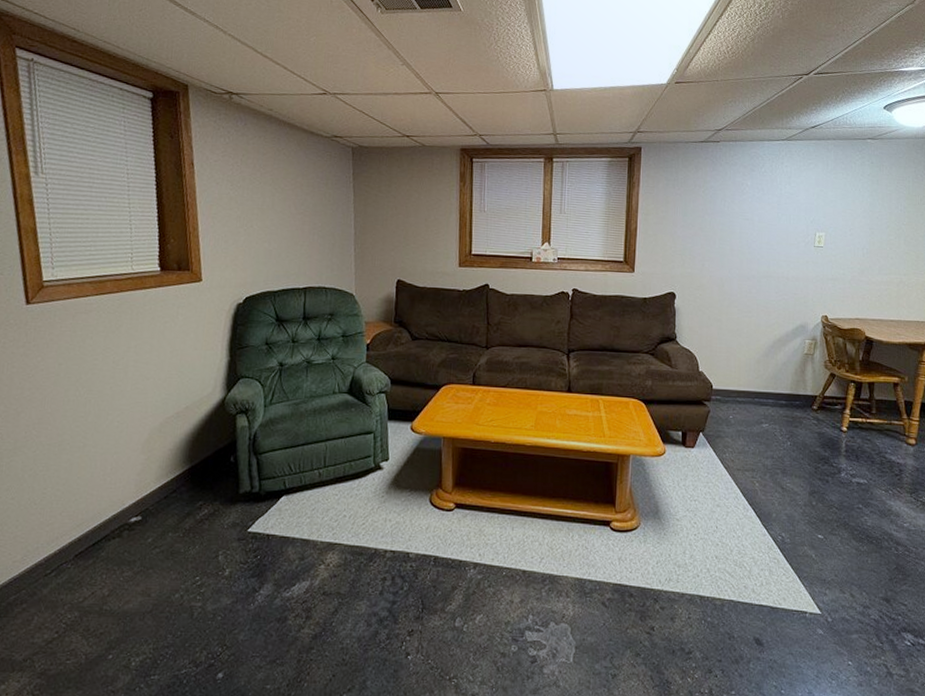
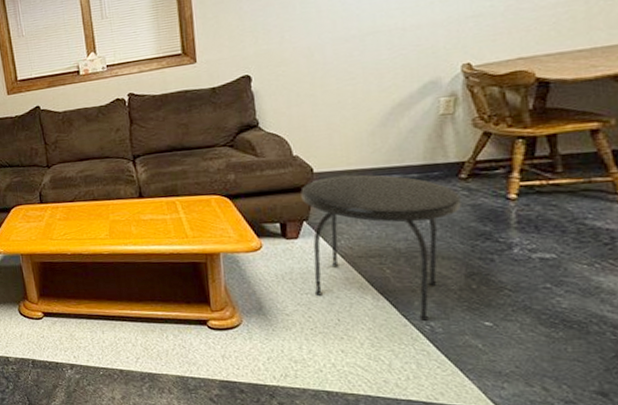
side table: none [701,394,811,533] -> present [300,174,461,322]

